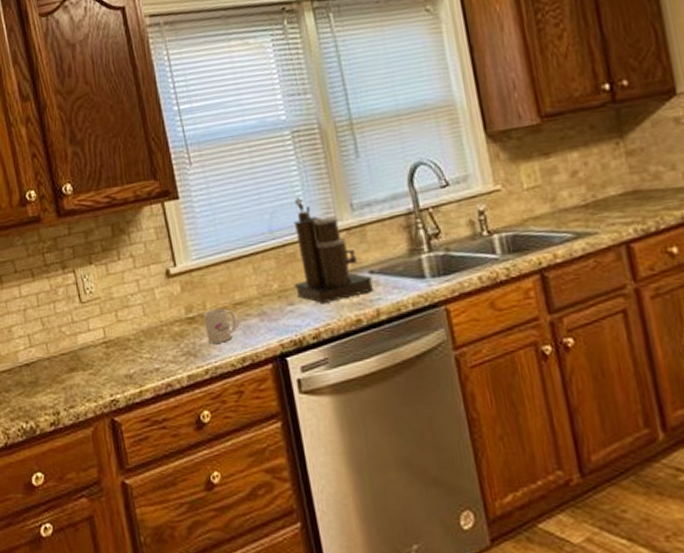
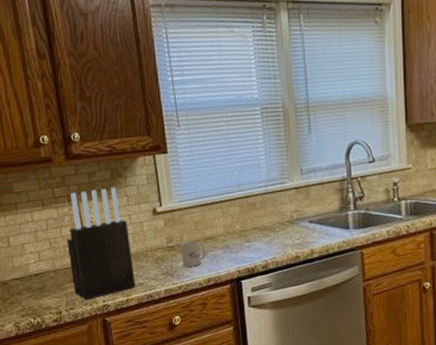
knife block: none [62,246,150,395] -> present [67,187,136,300]
coffee maker: present [293,197,373,303] -> none [252,160,311,242]

